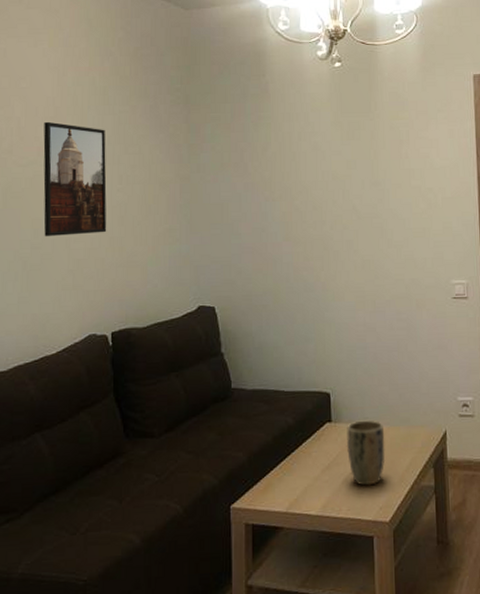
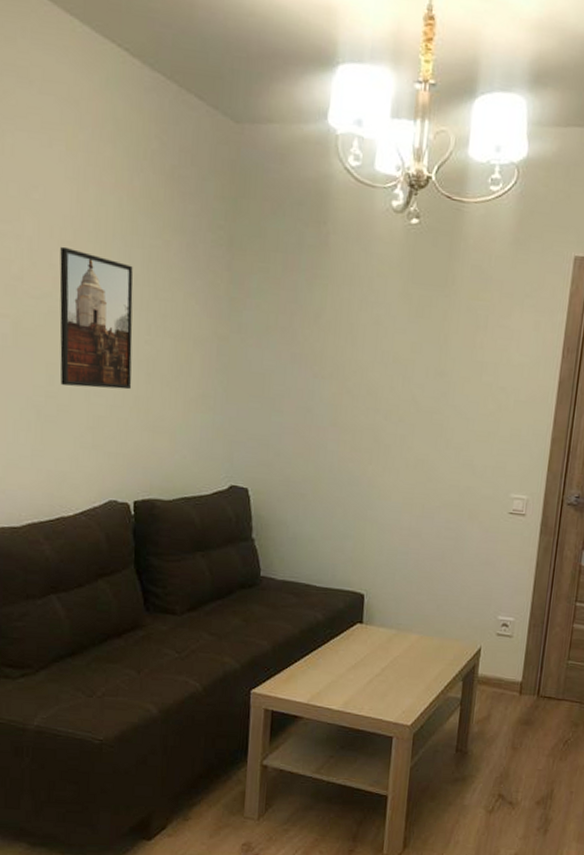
plant pot: present [346,420,386,486] -> none [375,625,417,690]

